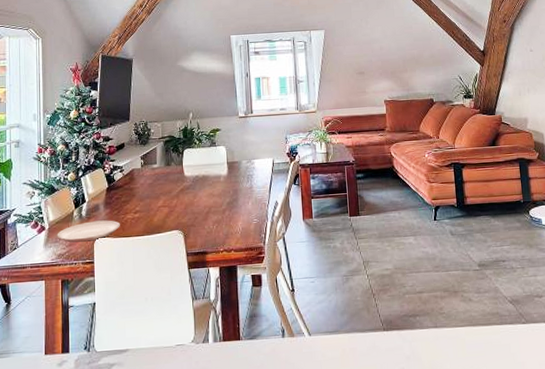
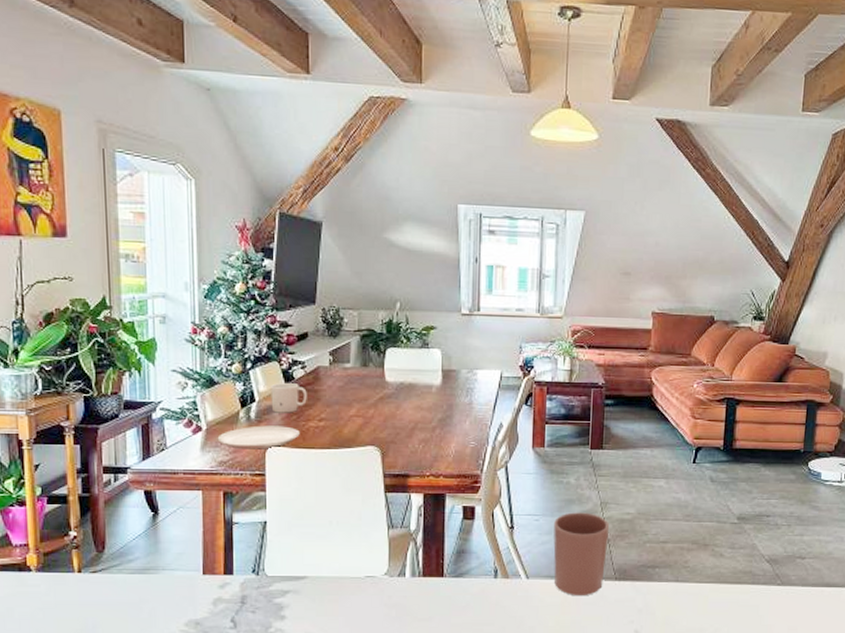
mug: none [97,184,125,210] -> present [271,383,307,413]
mug: none [327,271,374,348] -> present [553,512,610,595]

